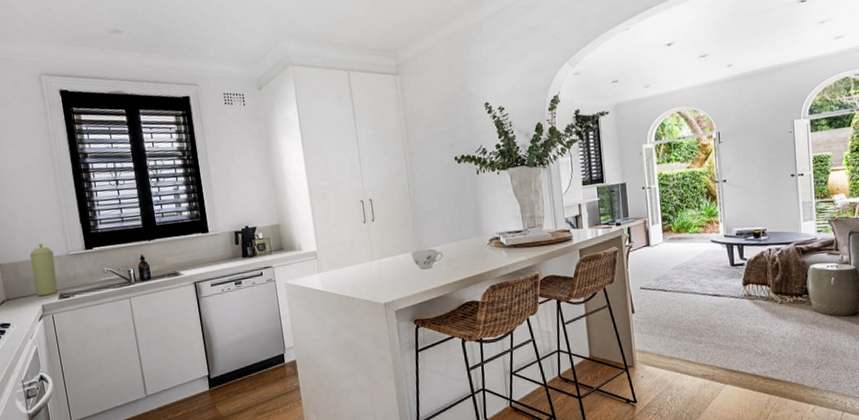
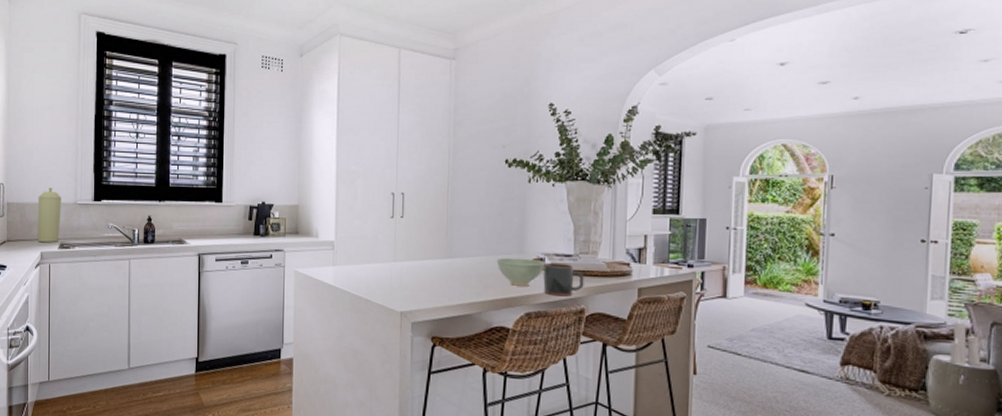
teacup: present [410,248,444,269] -> none [438,258,476,281]
bowl: none [459,239,501,265] -> present [496,257,545,286]
mug: none [500,238,535,268] -> present [543,262,584,297]
candle: none [821,232,845,270] -> present [949,318,981,366]

